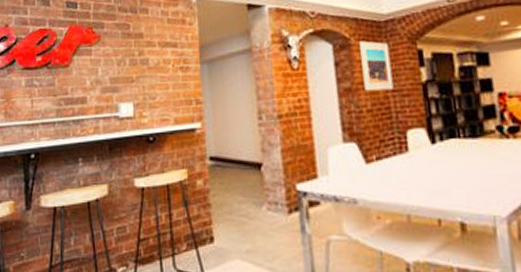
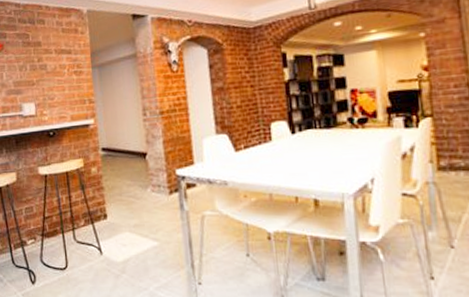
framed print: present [359,41,394,92] -> none [231,45,260,90]

